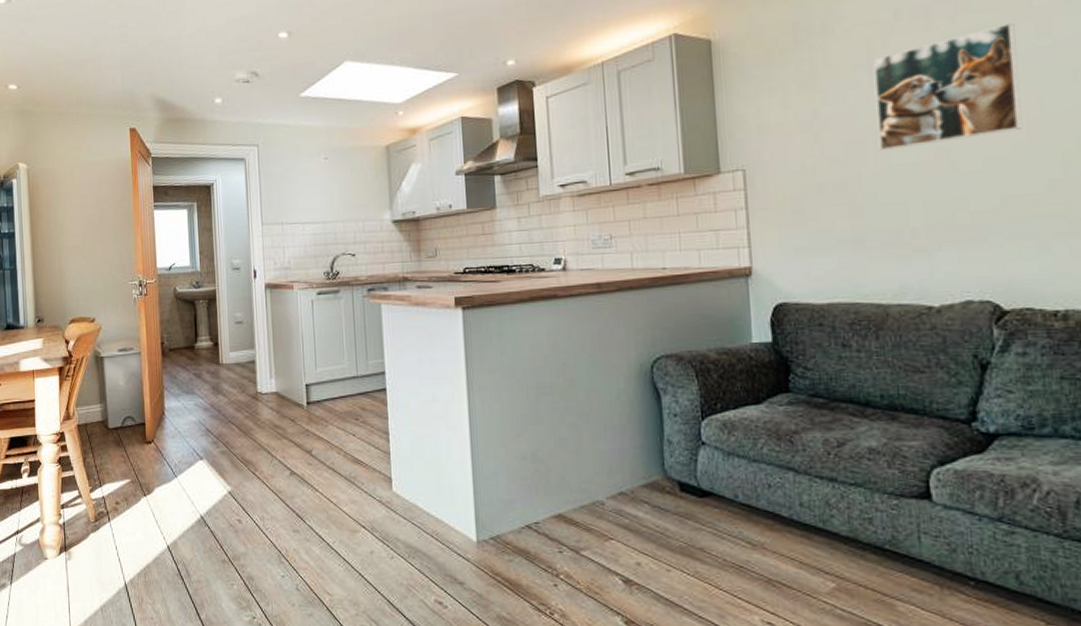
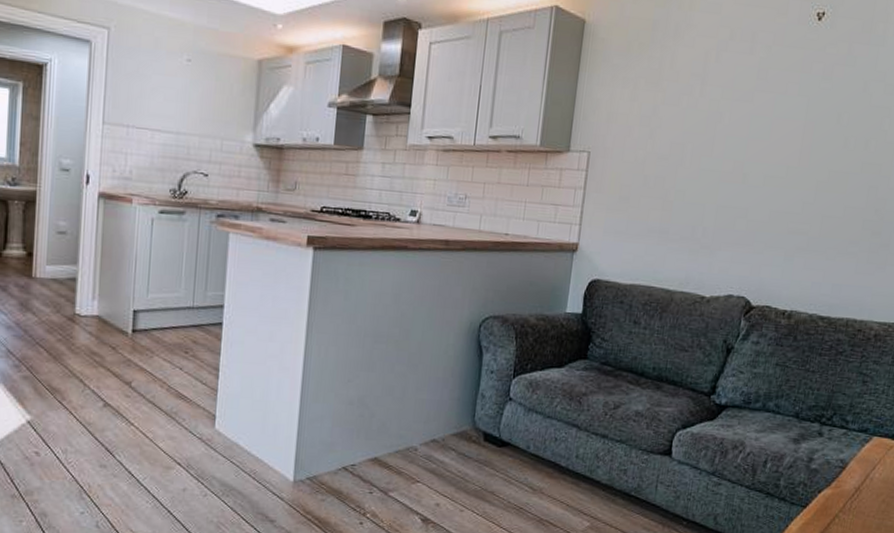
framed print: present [872,22,1023,151] -> none [695,62,810,157]

